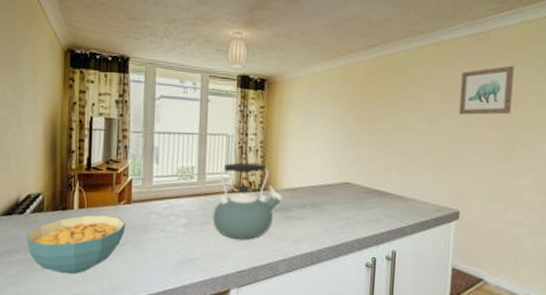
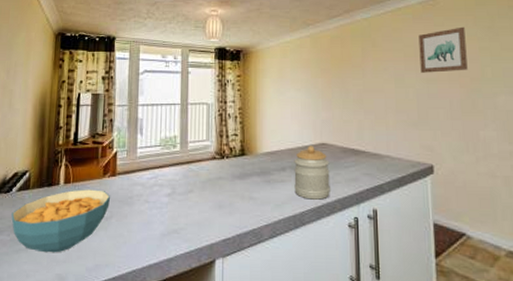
kettle: present [213,162,283,239] -> none [196,129,263,206]
jar: none [313,184,352,239] -> present [294,146,330,200]

